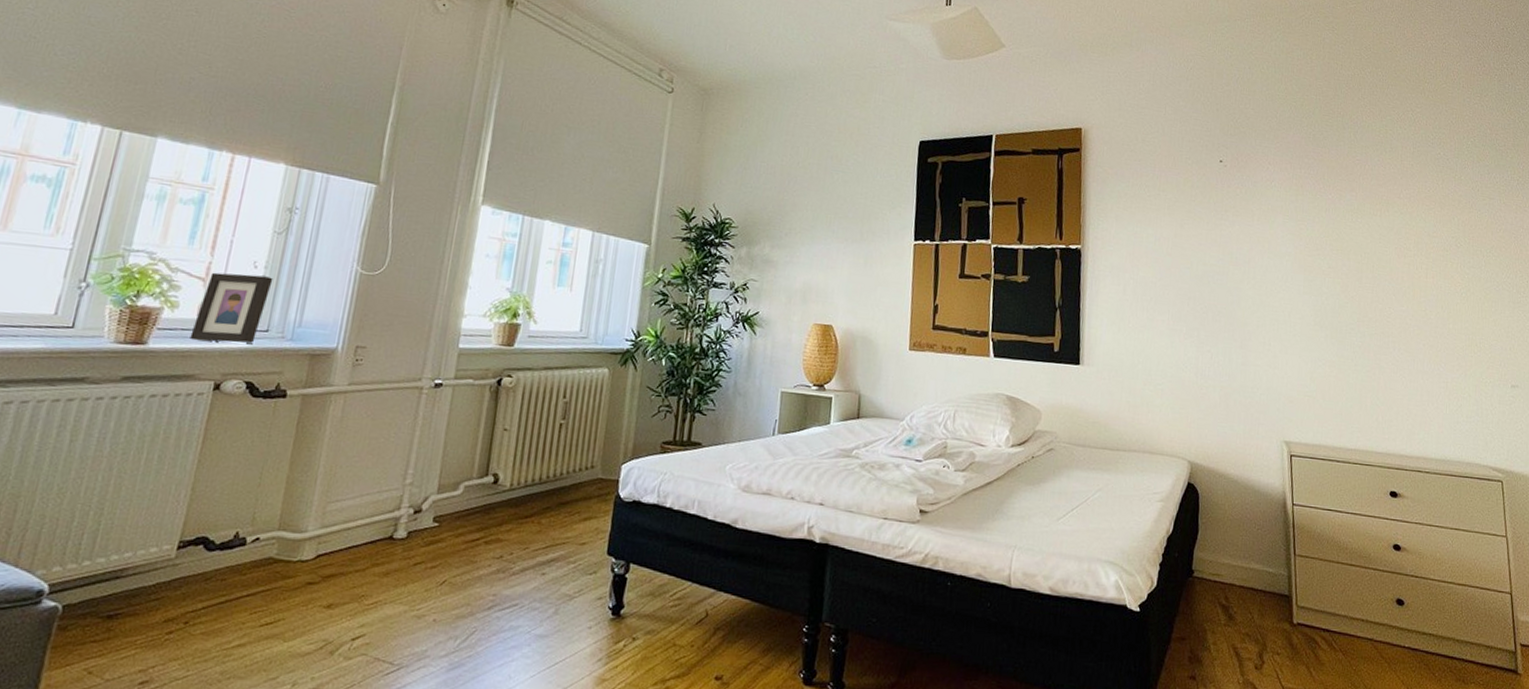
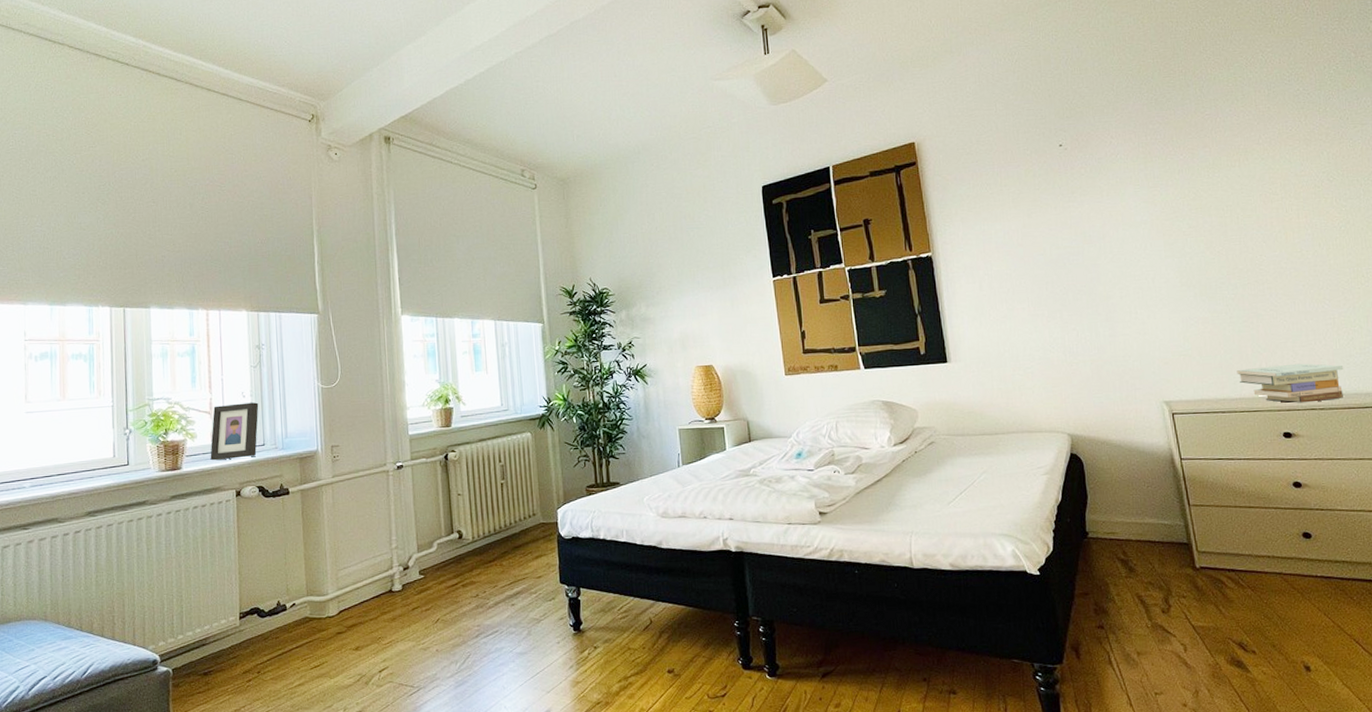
books: none [1355,419,1451,465] -> present [1237,363,1344,403]

